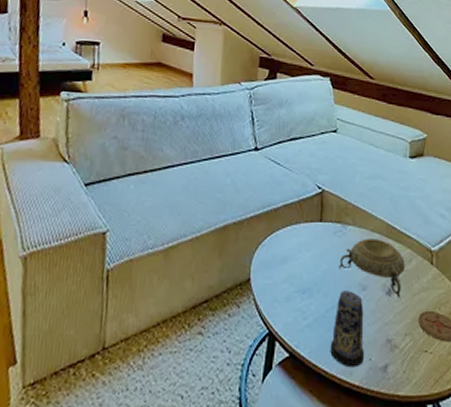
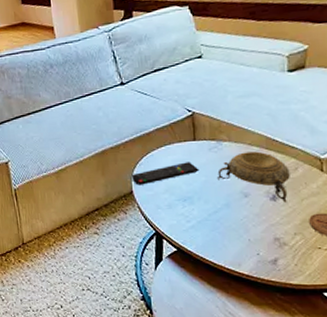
remote control: none [251,246,322,272] -> present [131,162,200,185]
candle: present [330,290,365,368] -> none [216,198,252,261]

